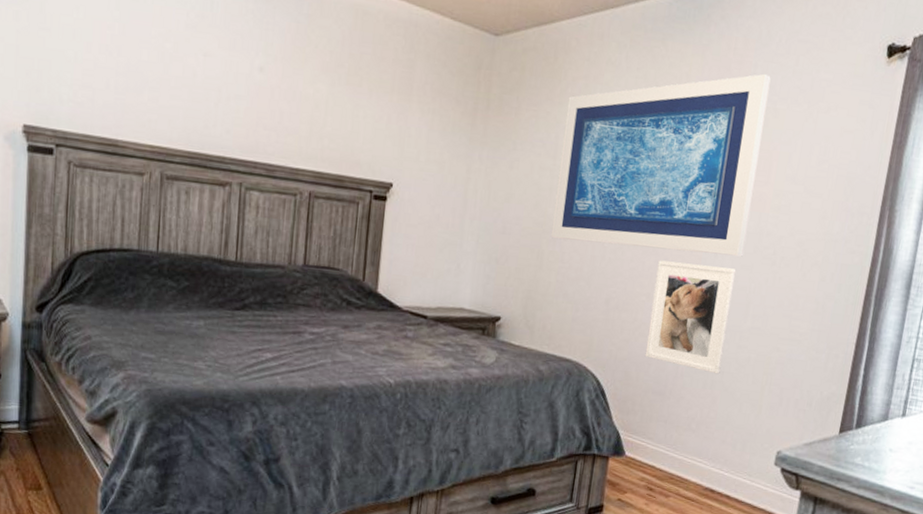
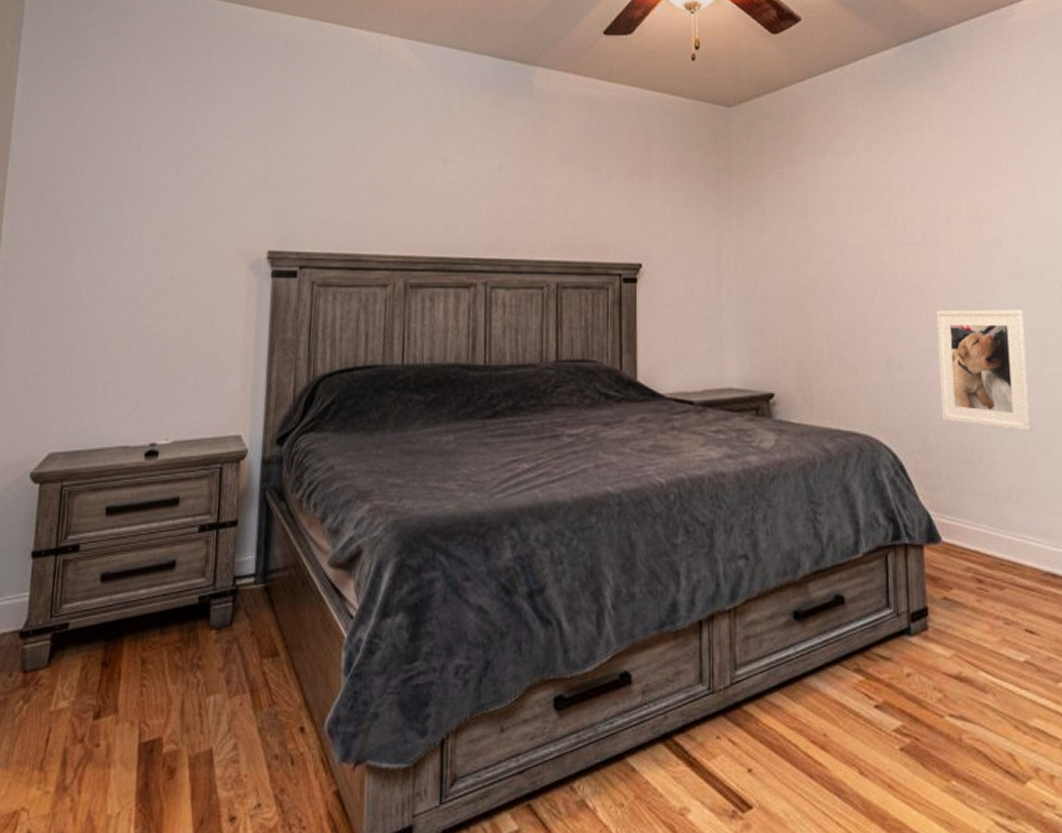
wall art: present [550,73,771,257] -> none [811,107,1028,301]

